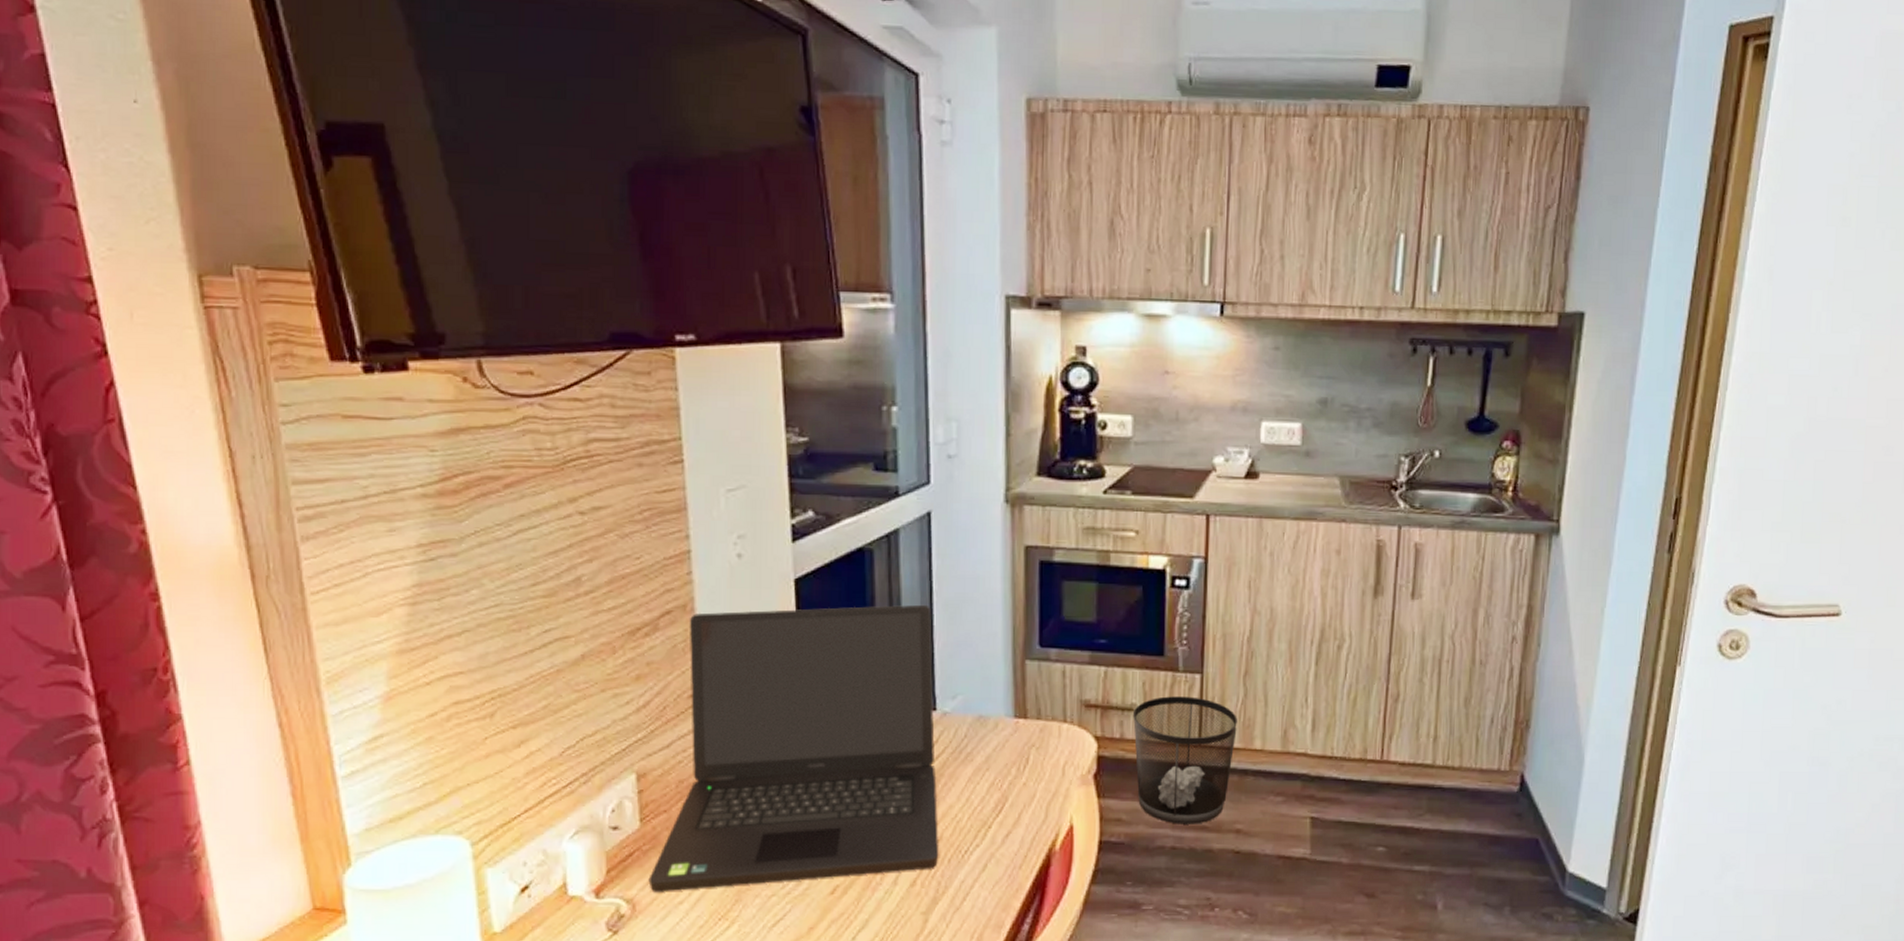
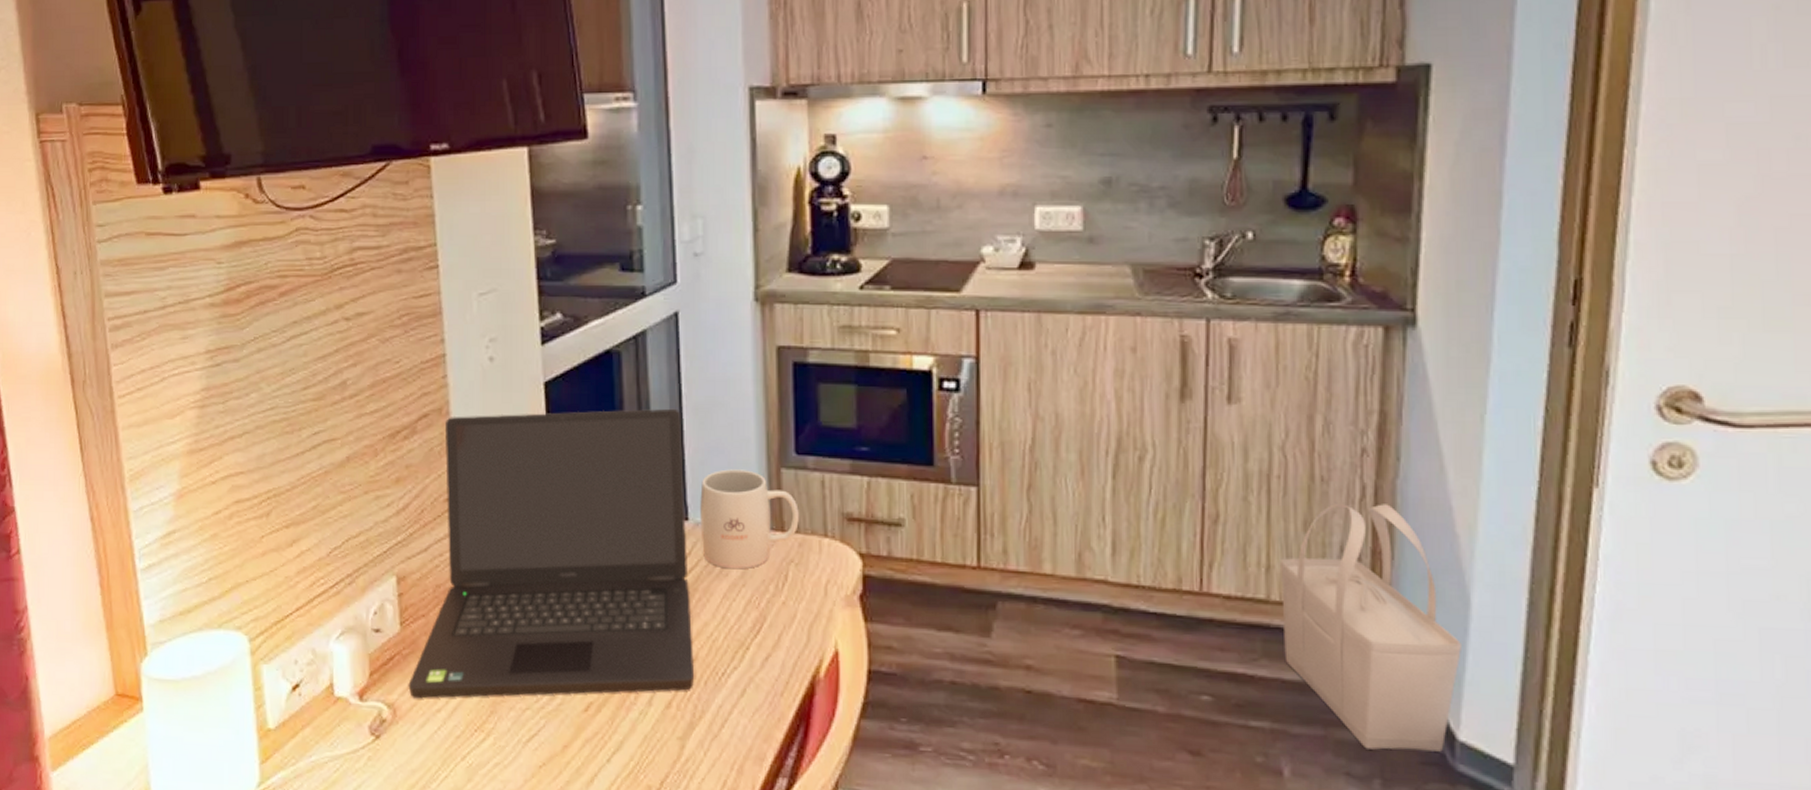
mug: none [948,662,1041,755] -> present [700,469,799,570]
waste bin: present [1132,696,1237,824] -> none [900,511,1022,657]
shopping bag: none [1444,682,1575,883] -> present [1281,502,1461,752]

